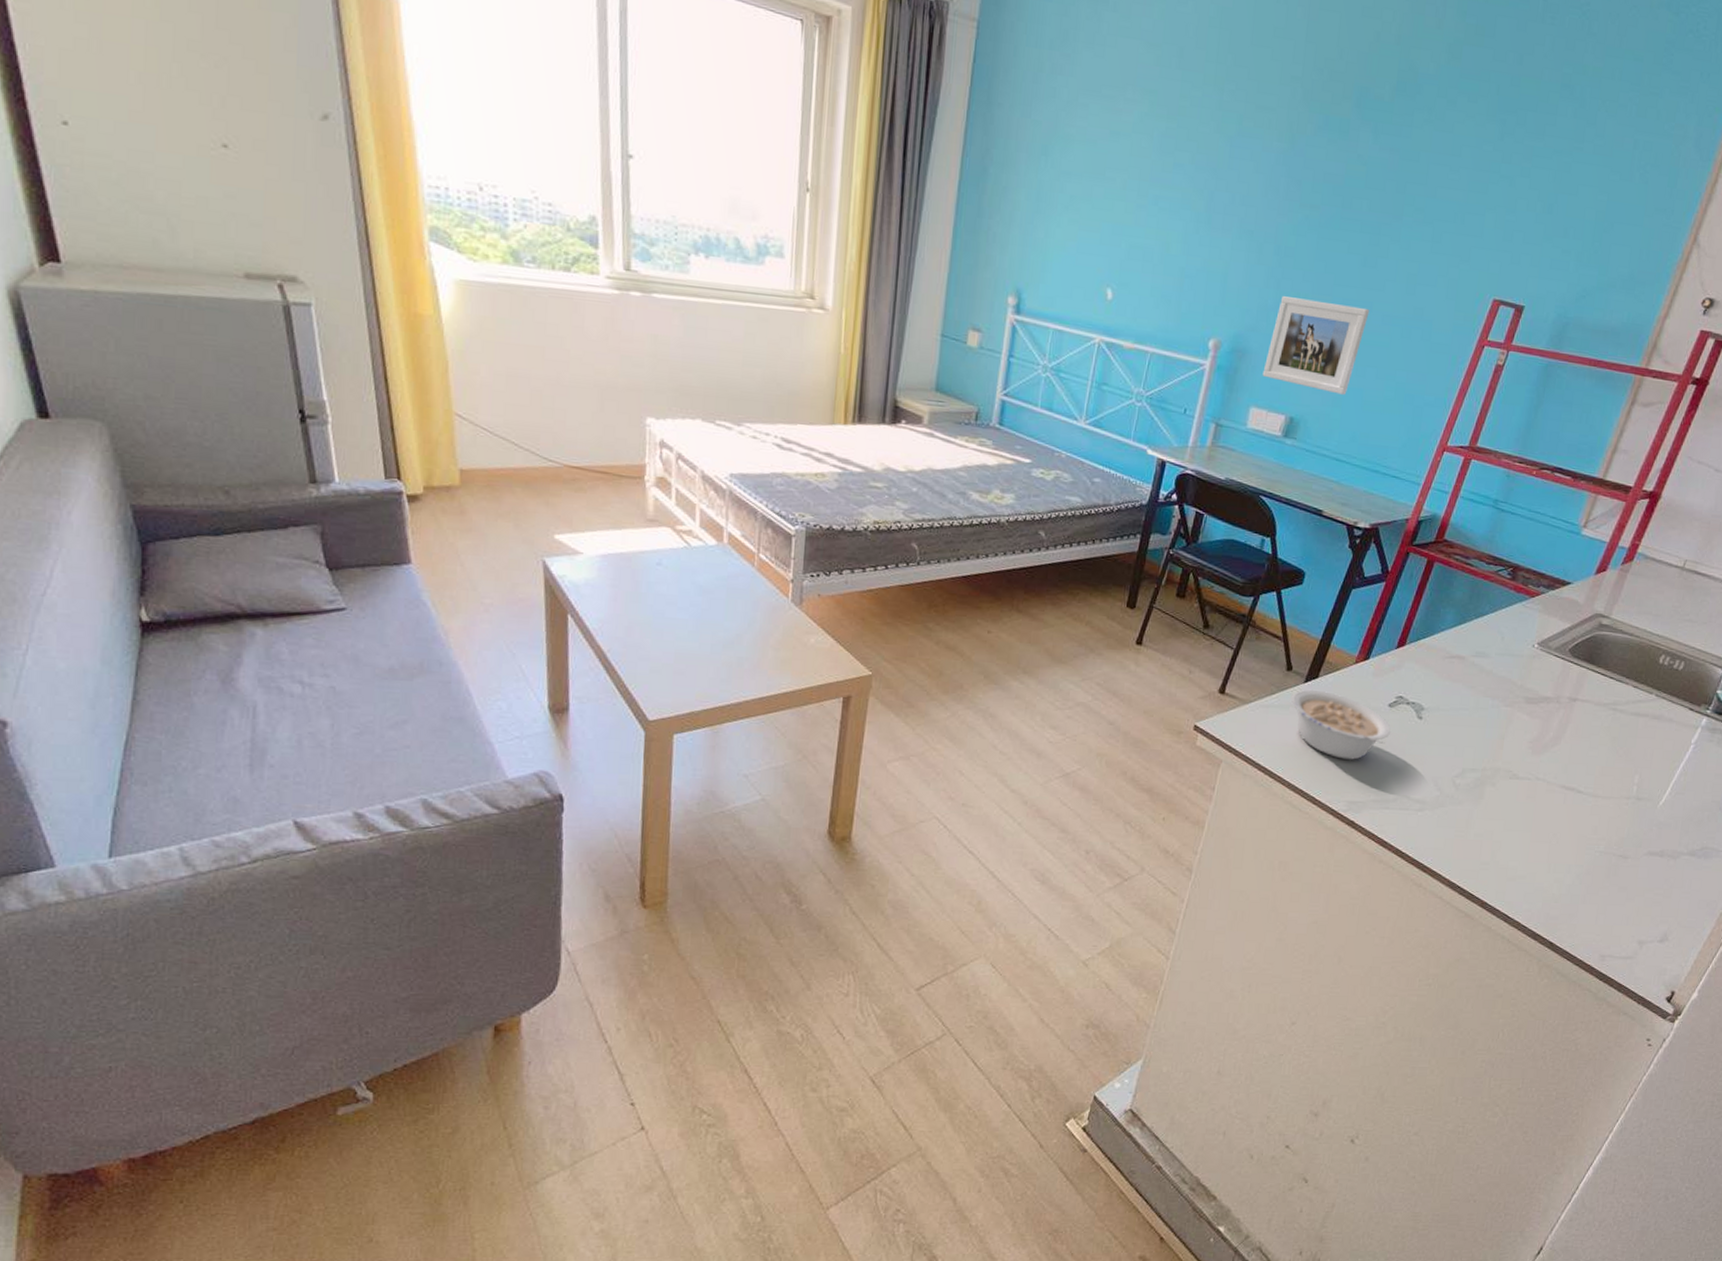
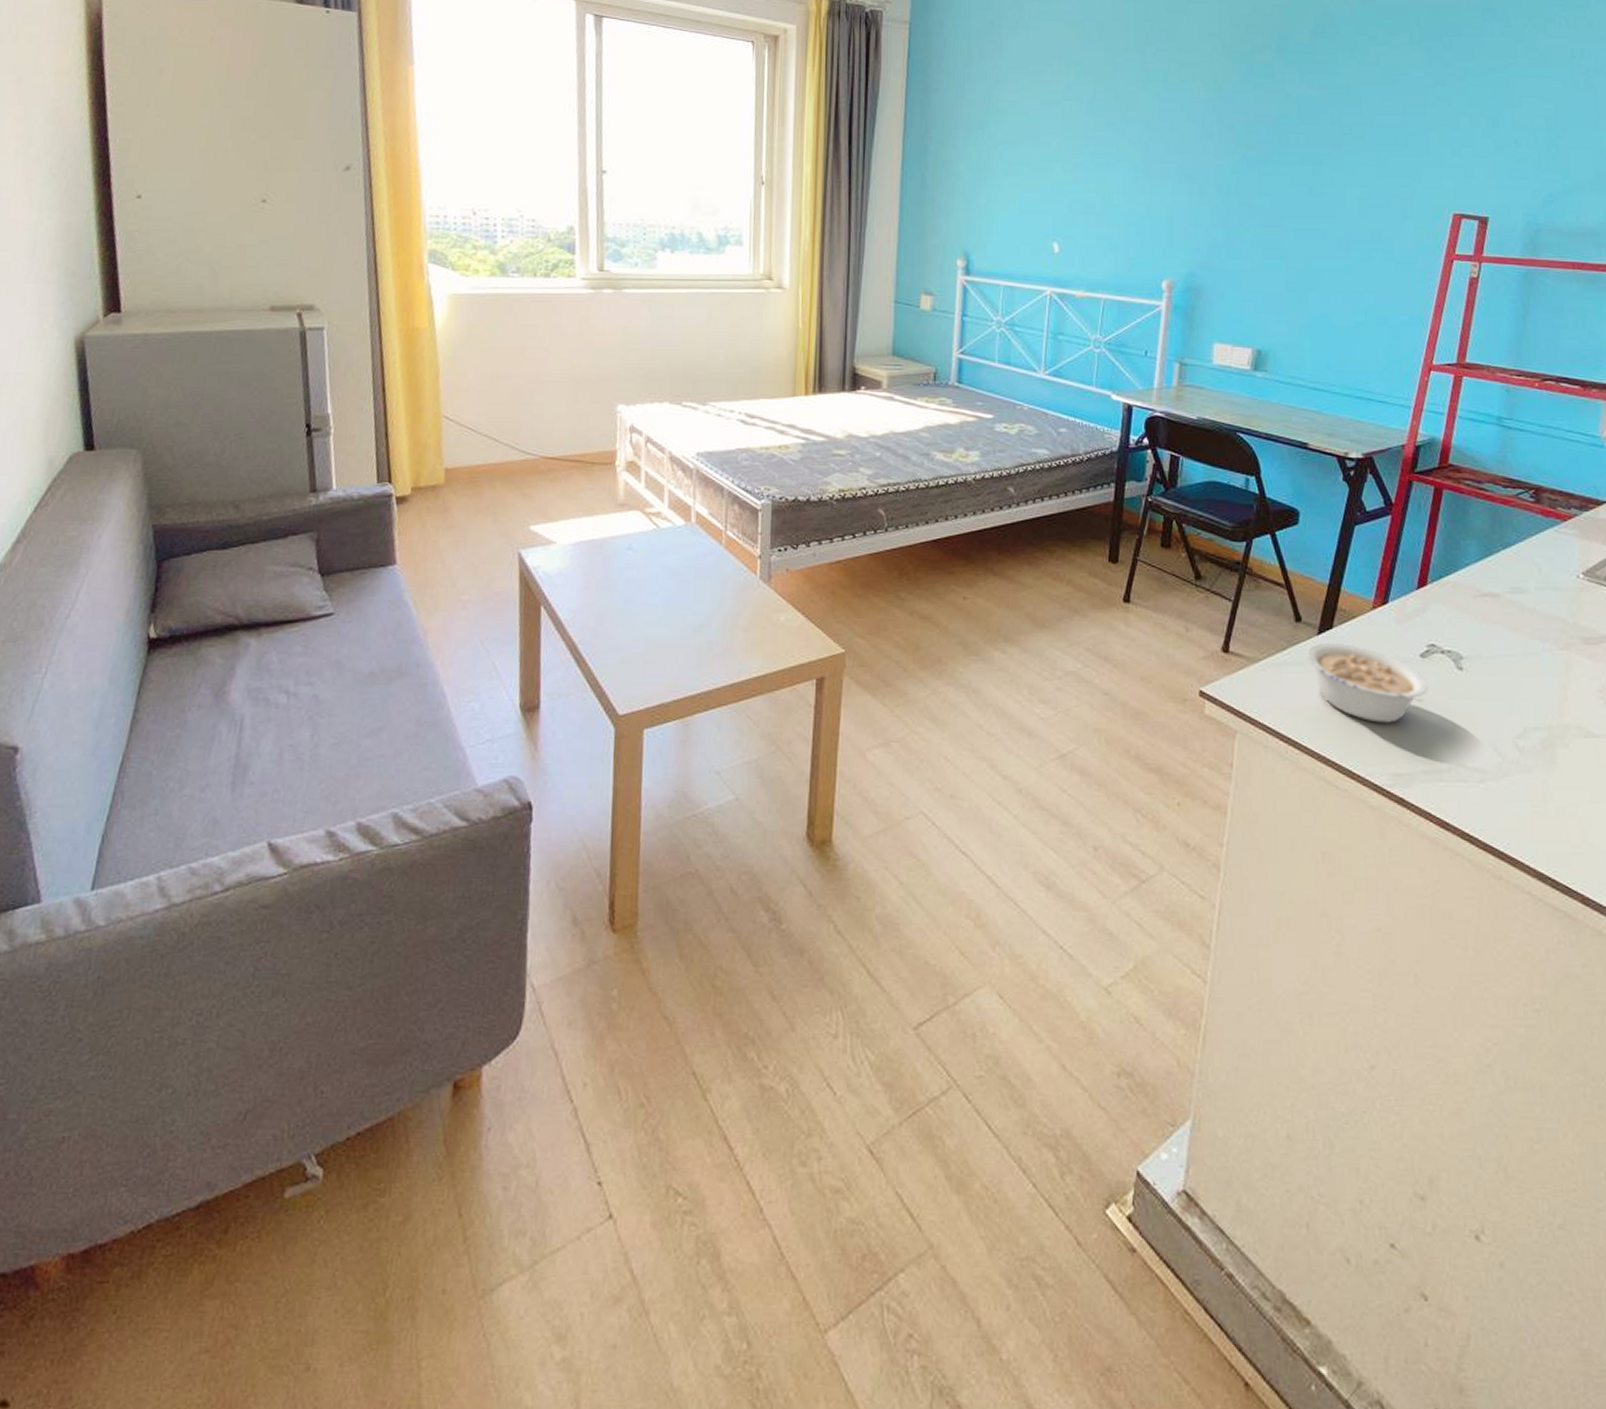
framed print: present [1262,296,1370,395] -> none [1221,232,1324,322]

